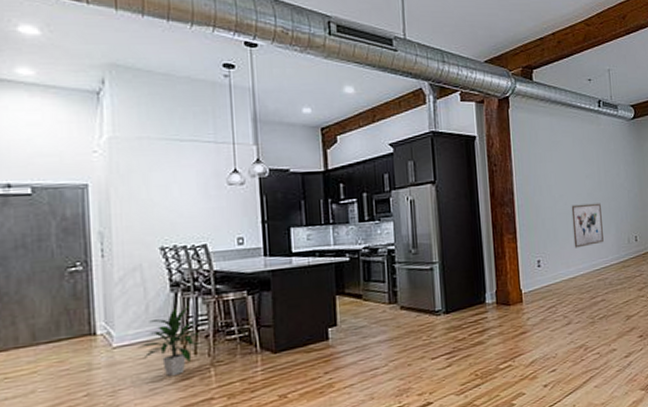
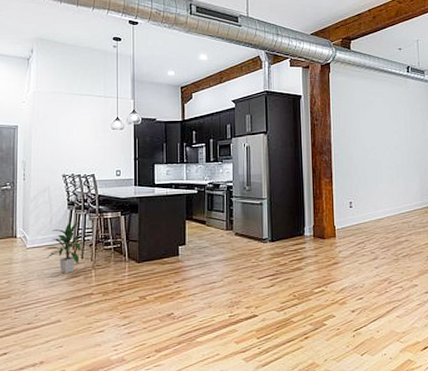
wall art: present [571,203,604,248] -> none [380,155,409,193]

